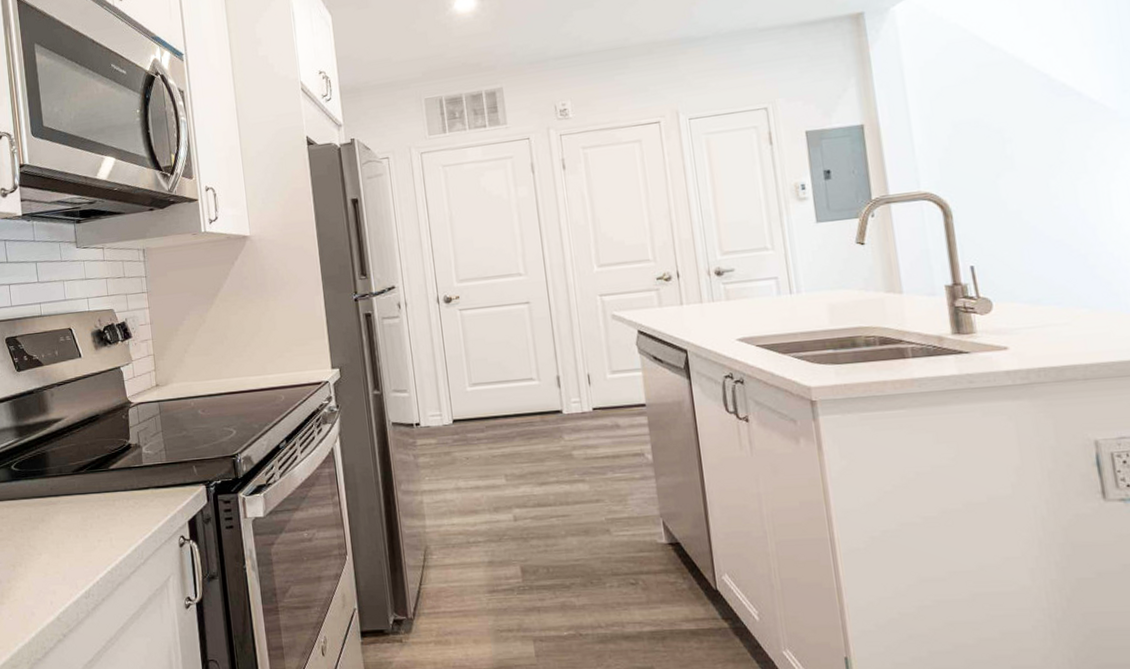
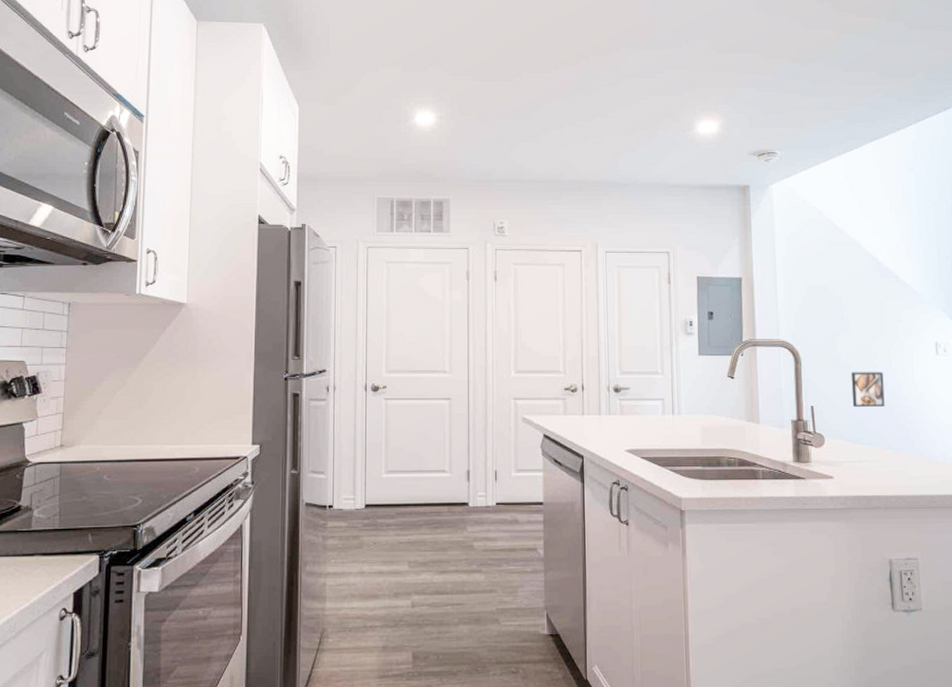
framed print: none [1022,214,1075,261] -> present [851,372,885,407]

